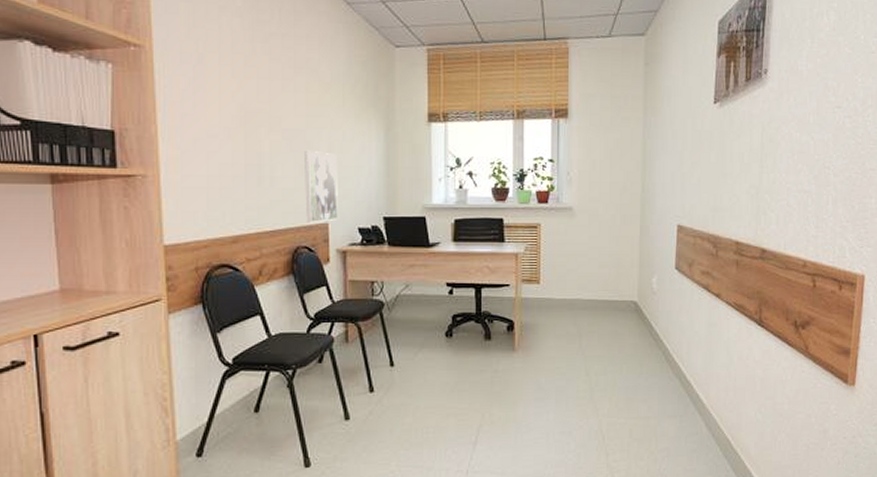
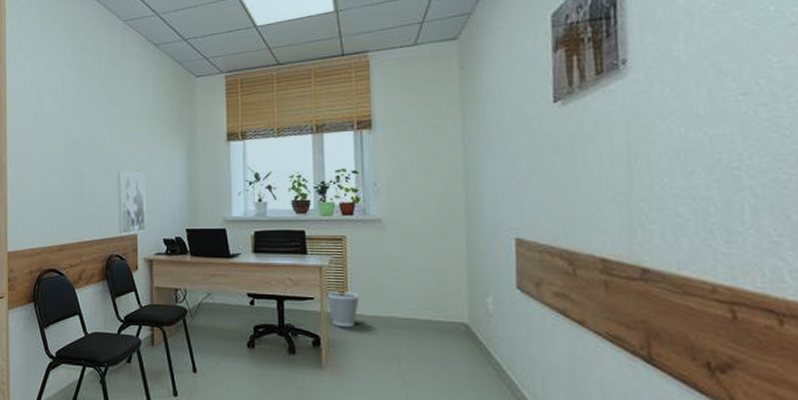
wastebasket: none [520,277,551,310] -> present [325,291,360,327]

